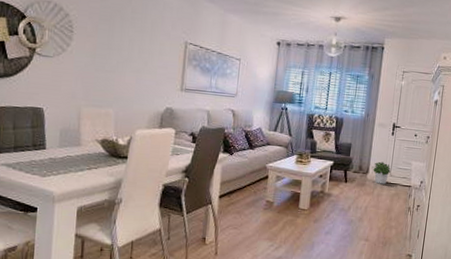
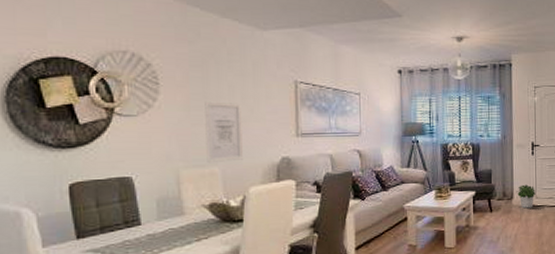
wall art: none [104,51,138,106] -> present [205,101,243,164]

